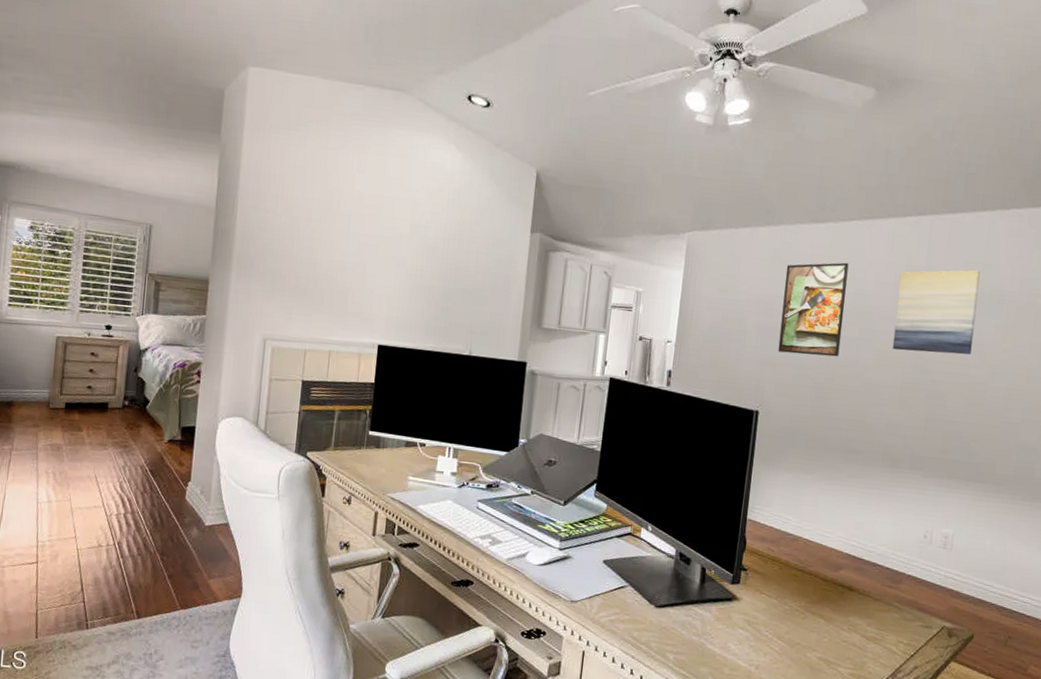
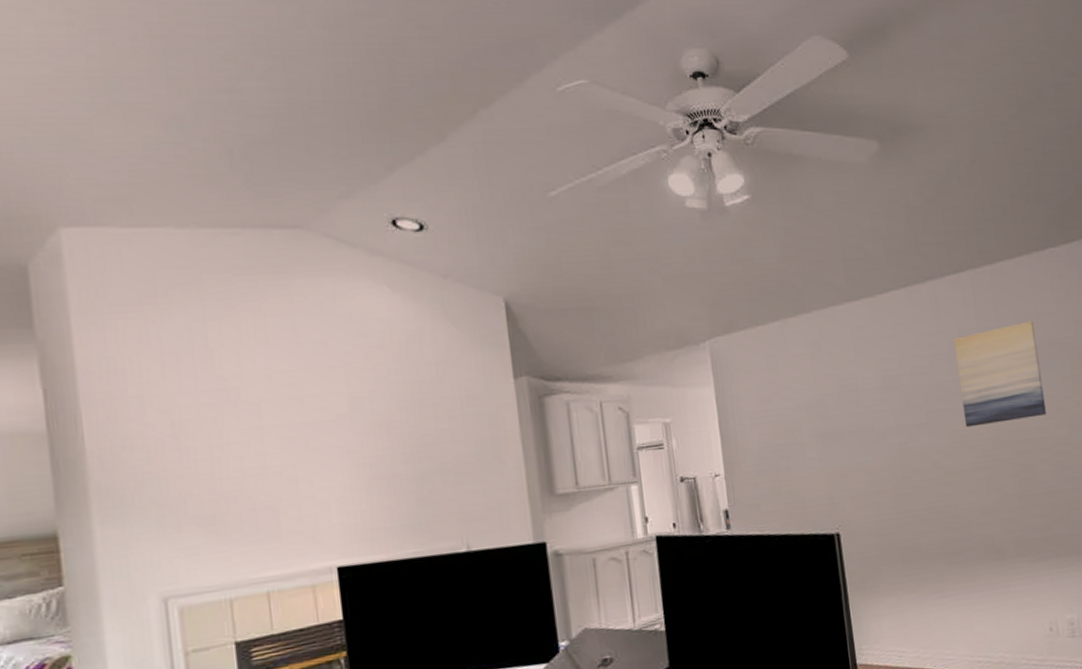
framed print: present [778,262,849,357] -> none [830,340,912,459]

